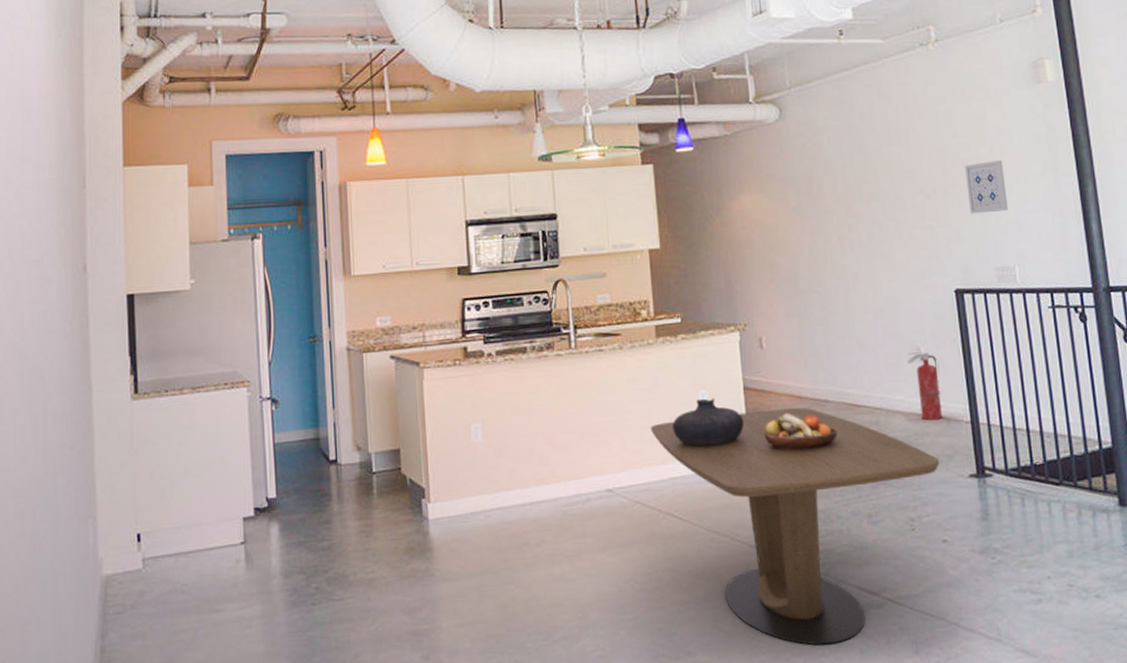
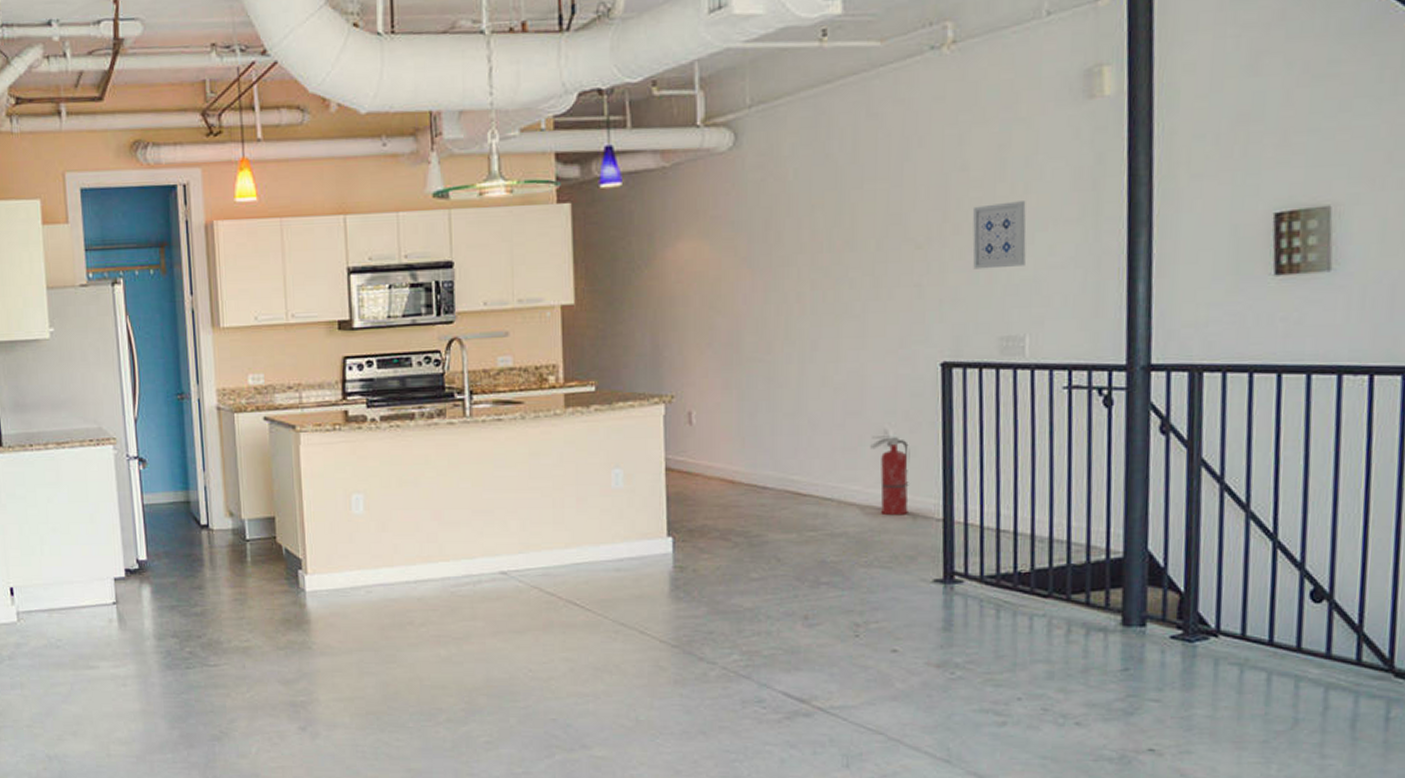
dining table: present [650,407,939,646] -> none [553,494,897,750]
vase: present [672,398,744,447] -> none [579,478,664,531]
fruit bowl: present [764,414,837,451] -> none [686,500,775,542]

